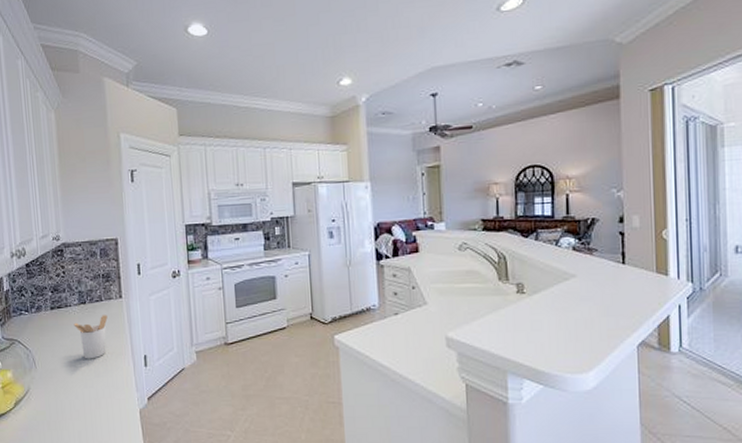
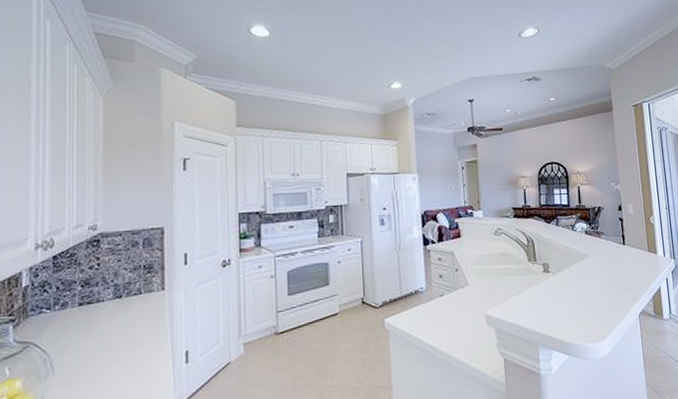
utensil holder: present [74,315,108,359] -> none [105,309,146,360]

